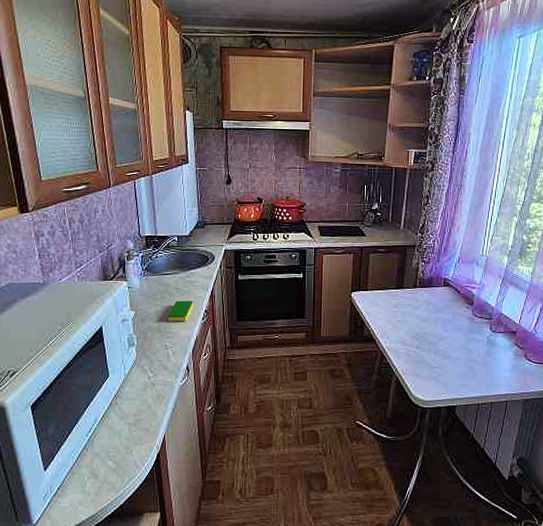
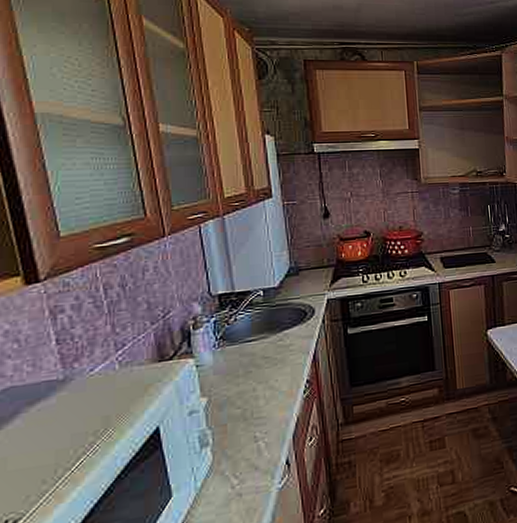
dish sponge: present [167,300,194,322] -> none [255,370,291,404]

